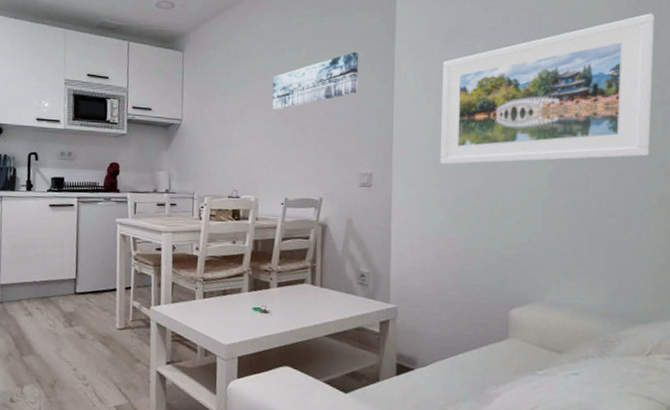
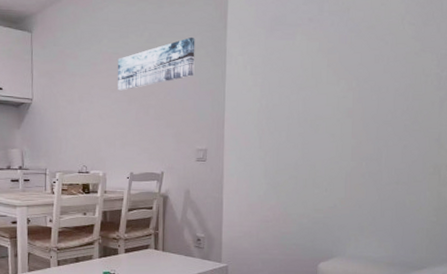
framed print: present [440,13,655,164] -> none [264,10,437,140]

